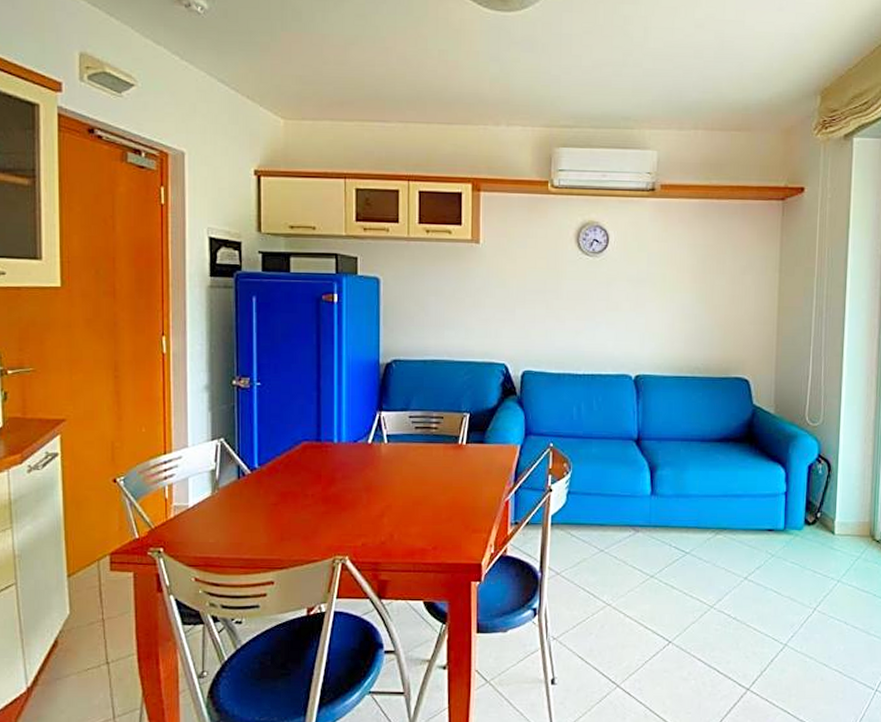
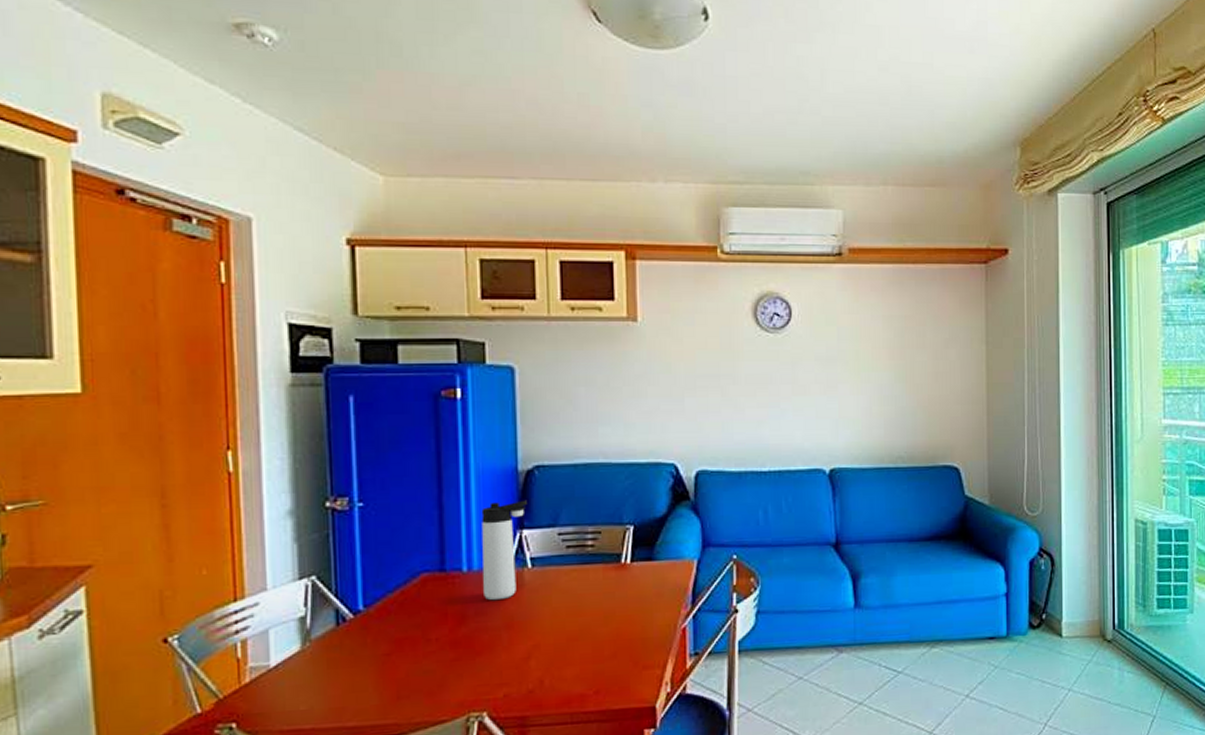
thermos bottle: none [349,387,386,467] -> present [481,500,527,600]

